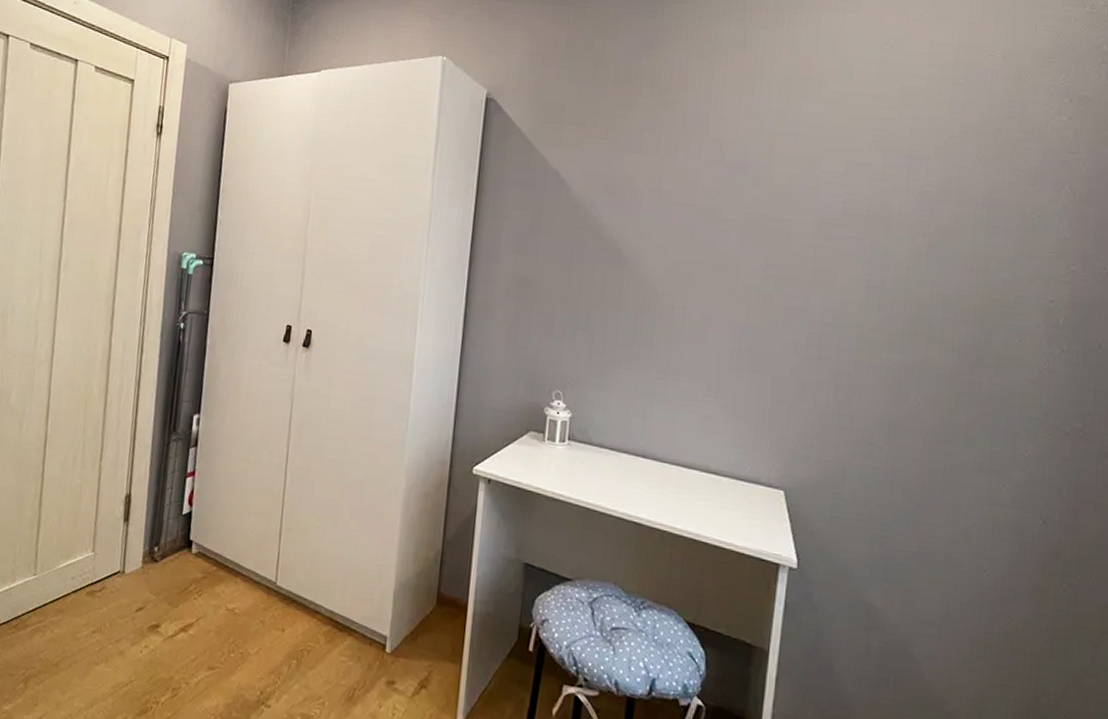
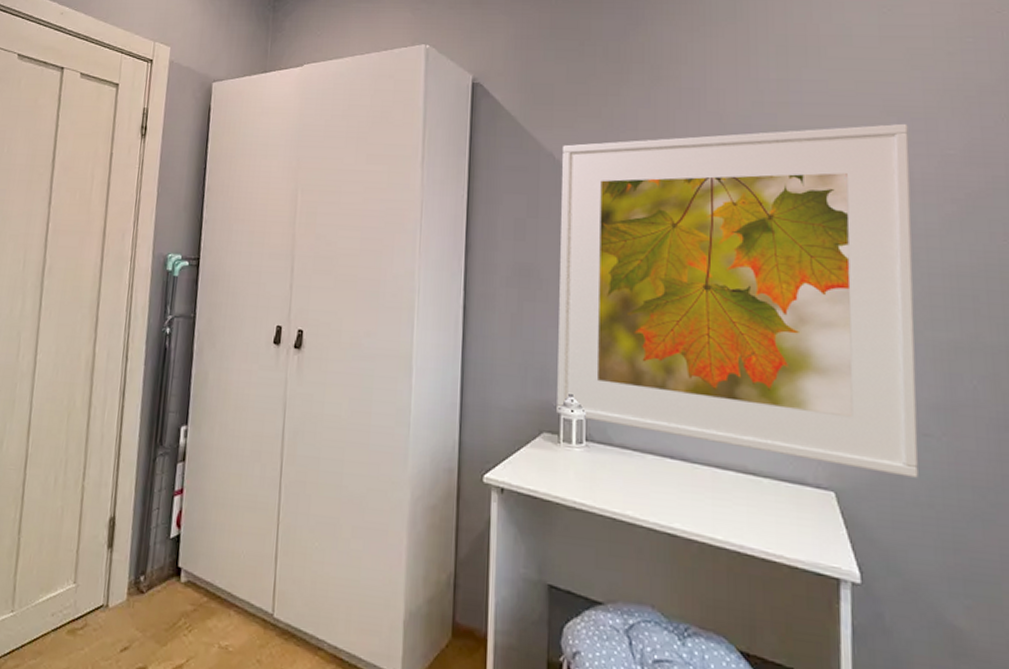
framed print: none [544,159,892,481] -> present [557,123,918,478]

